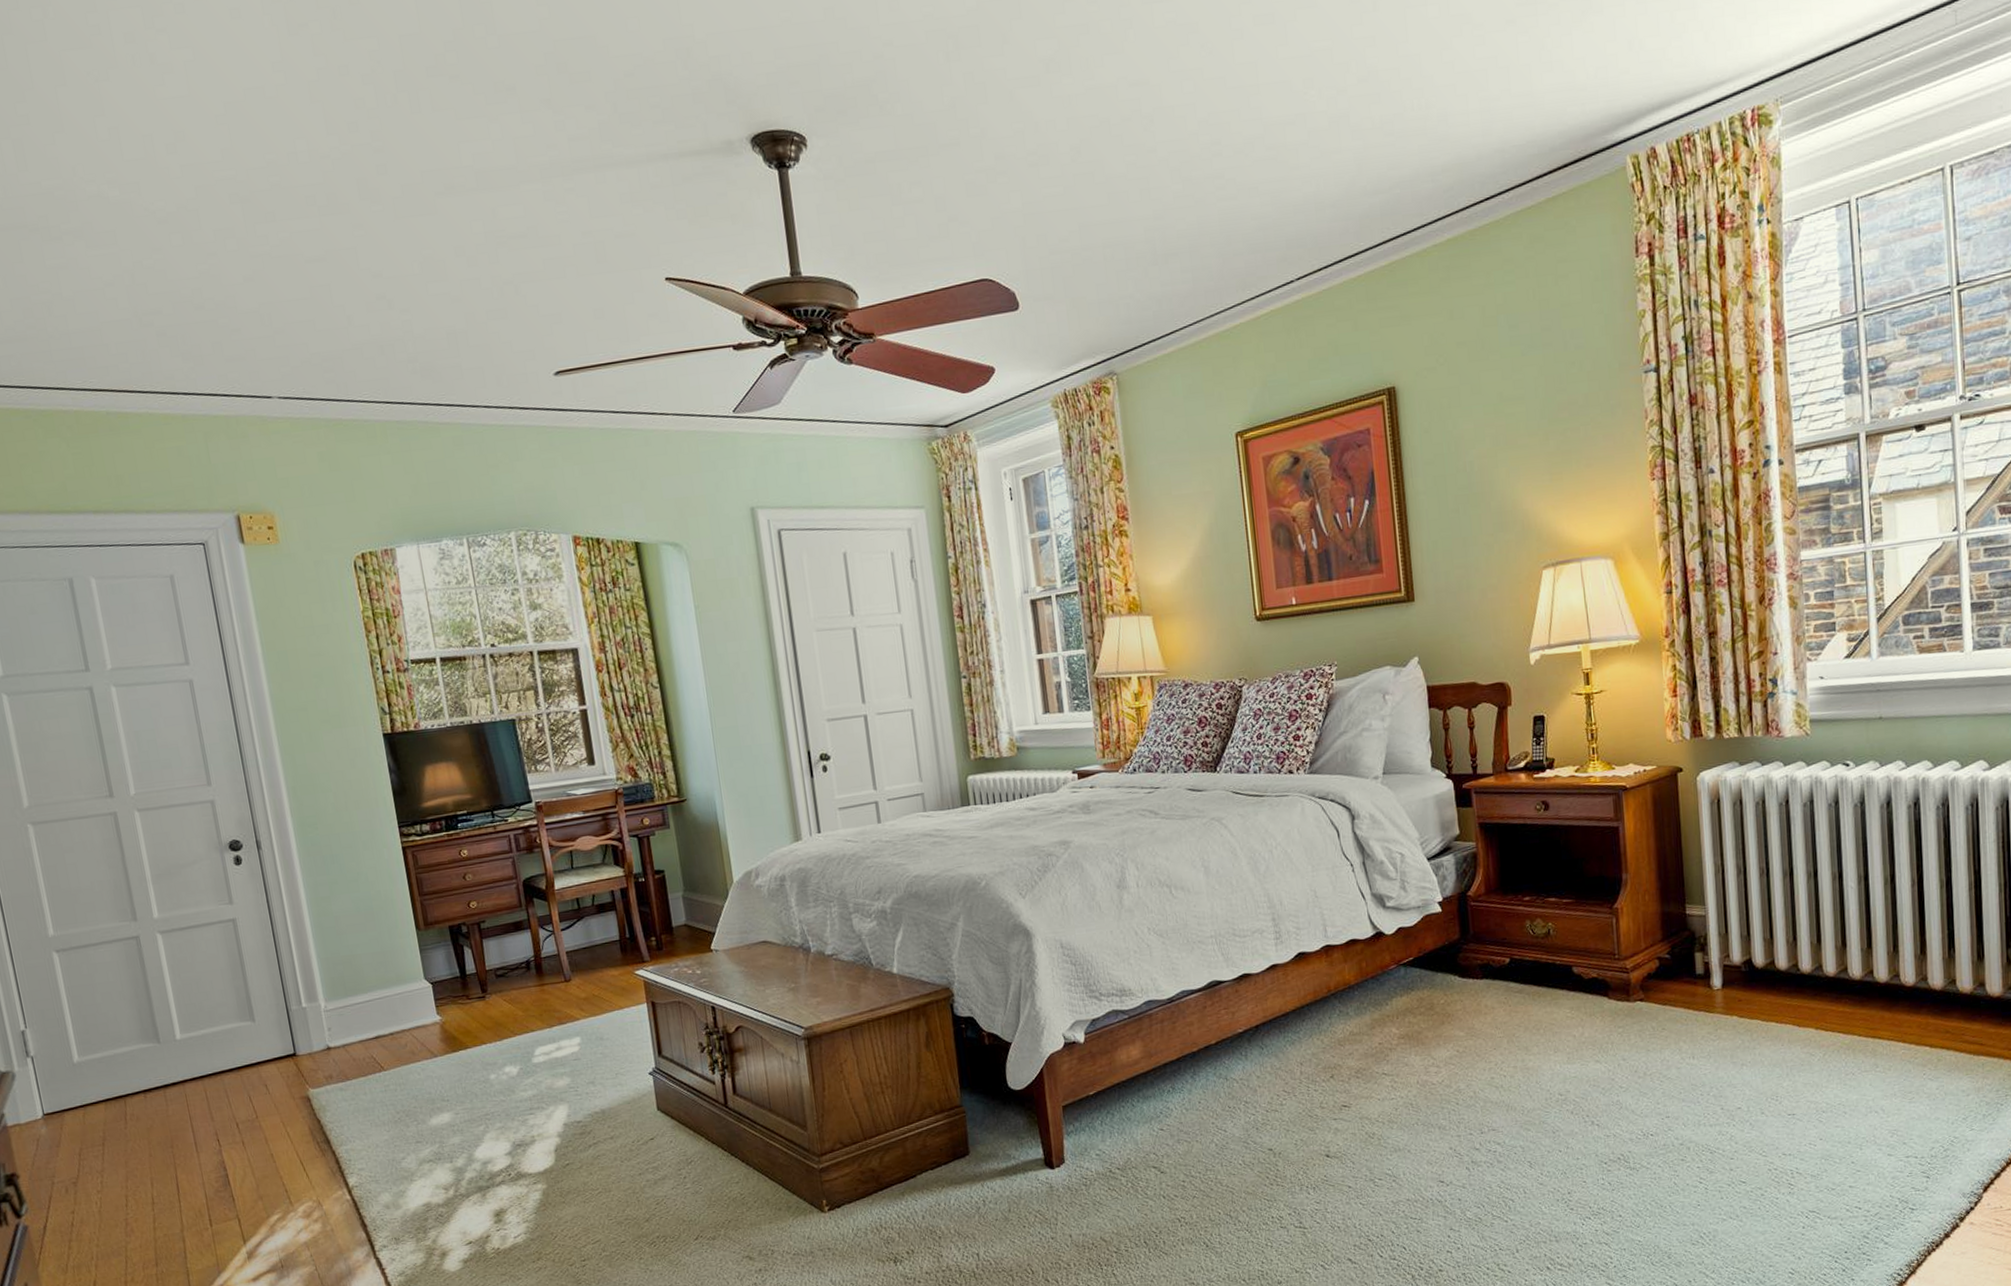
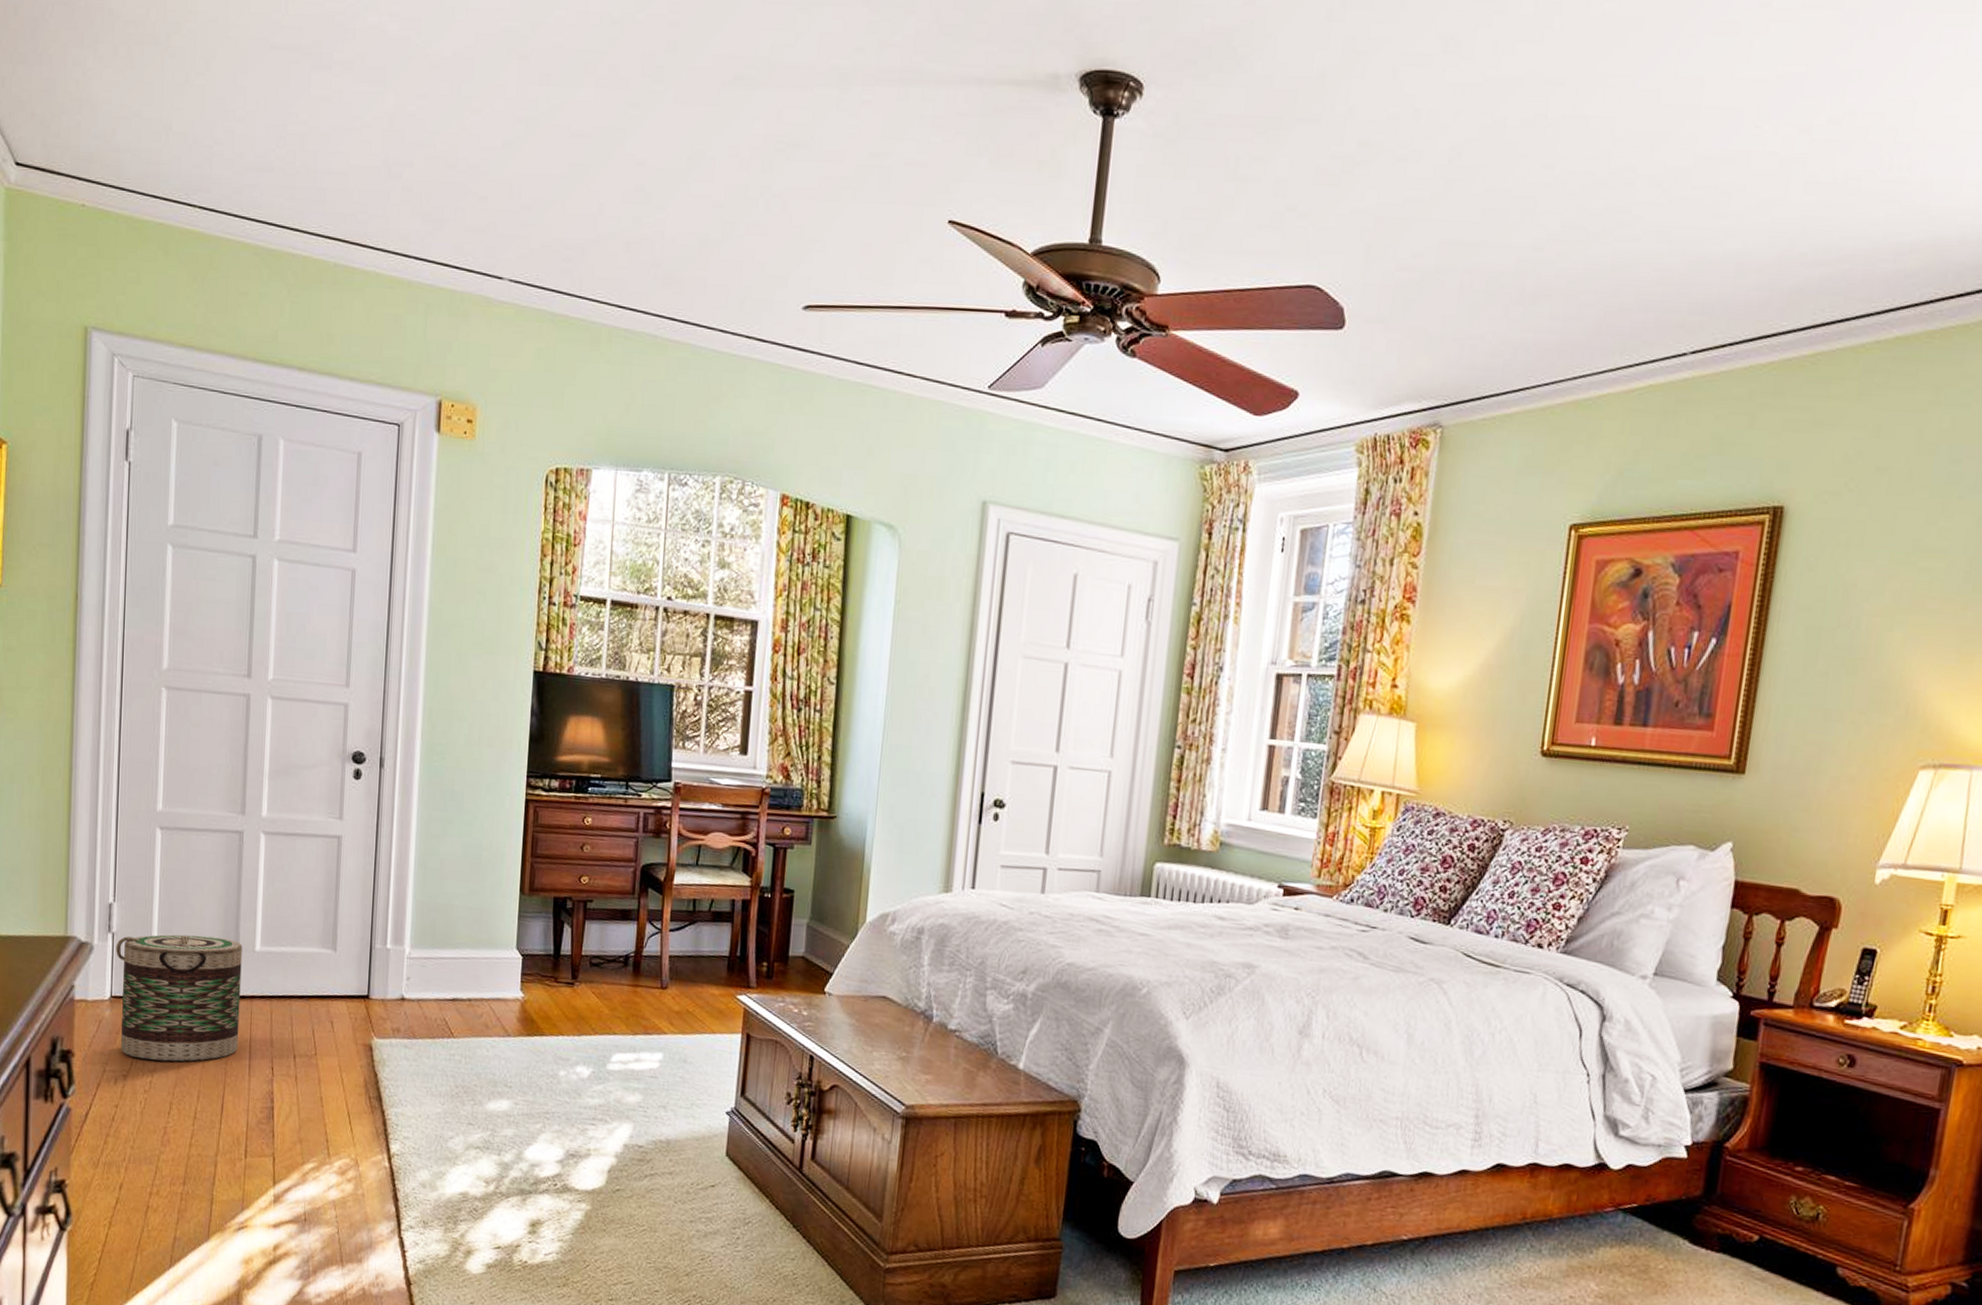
basket: none [37,1035,181,1164] -> present [116,934,243,1062]

